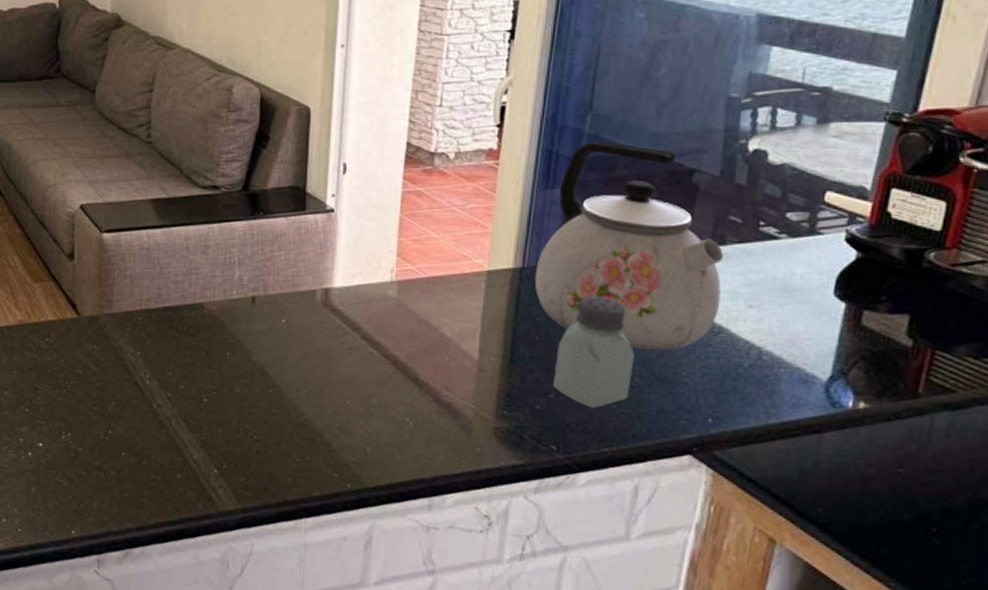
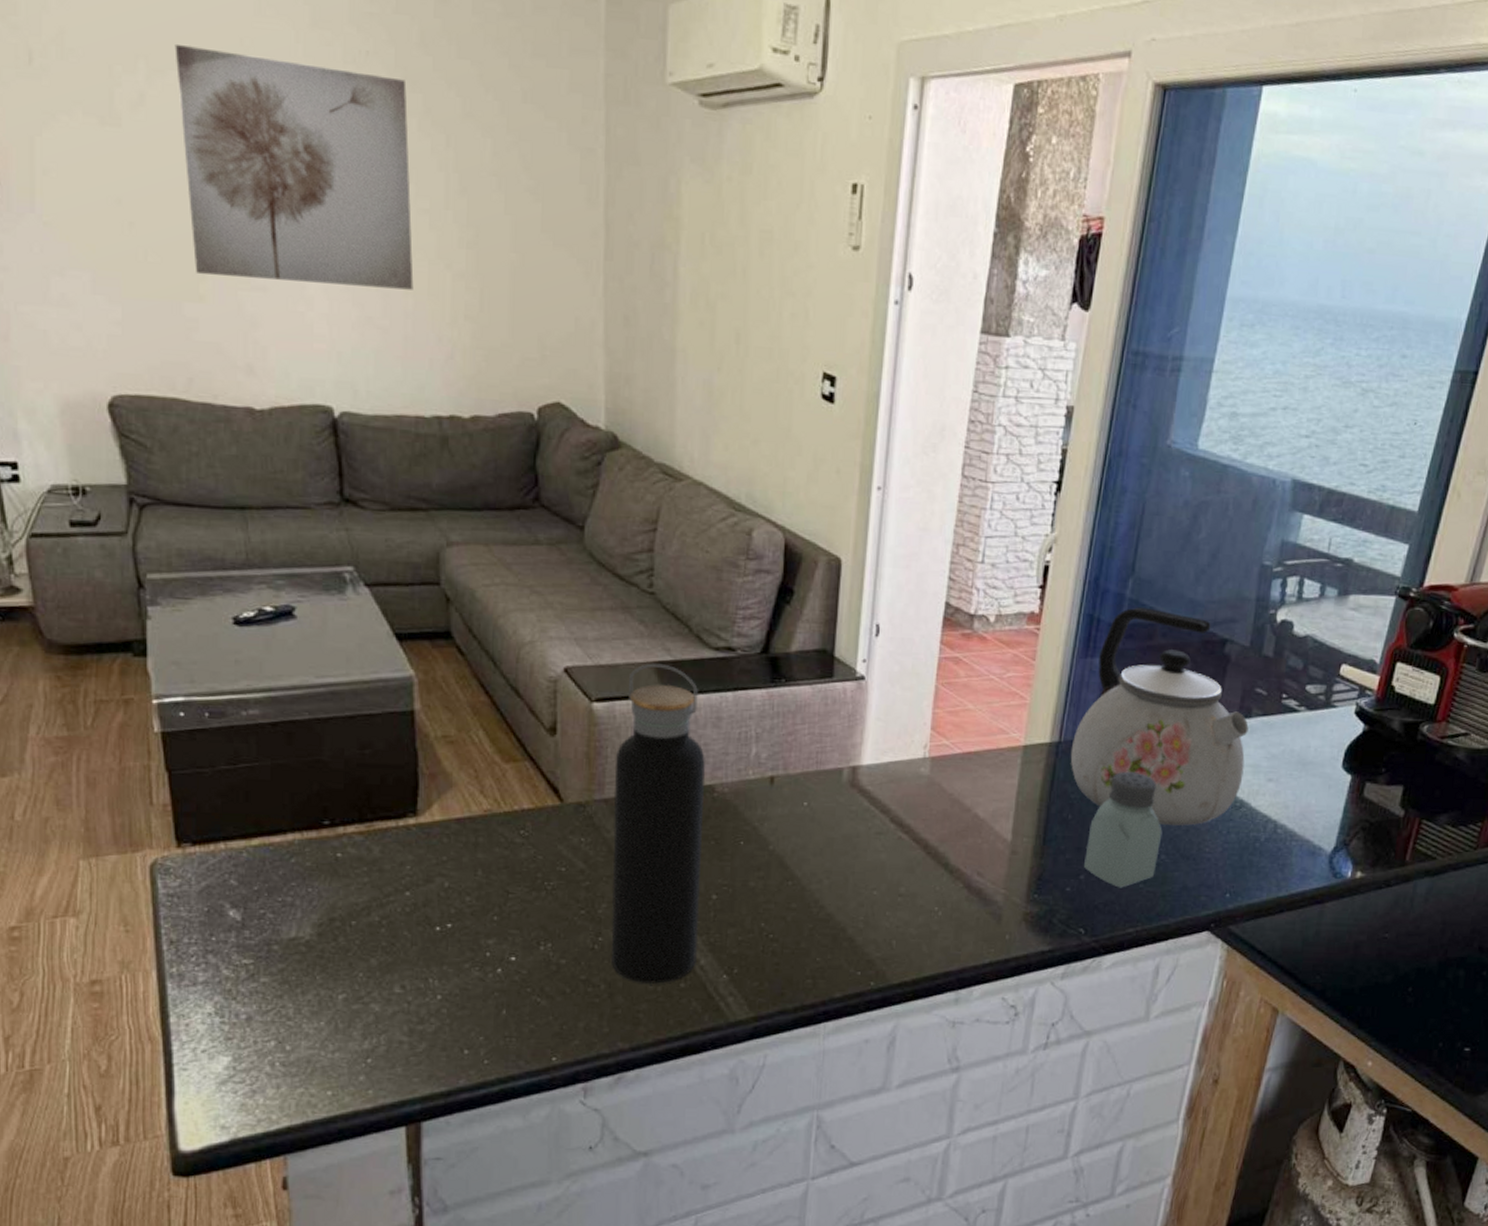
water bottle: none [119,200,196,474] -> present [611,663,705,984]

